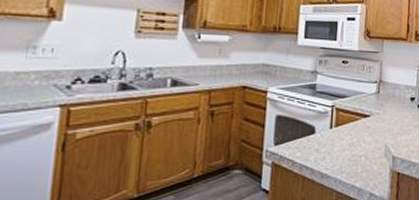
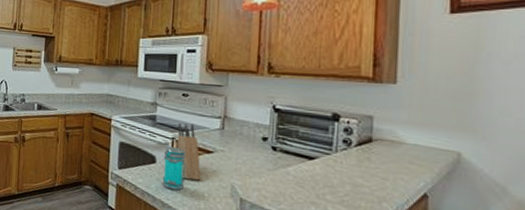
jar: none [321,115,345,159] -> present [162,146,186,191]
knife block: none [335,90,359,146] -> present [176,123,201,181]

